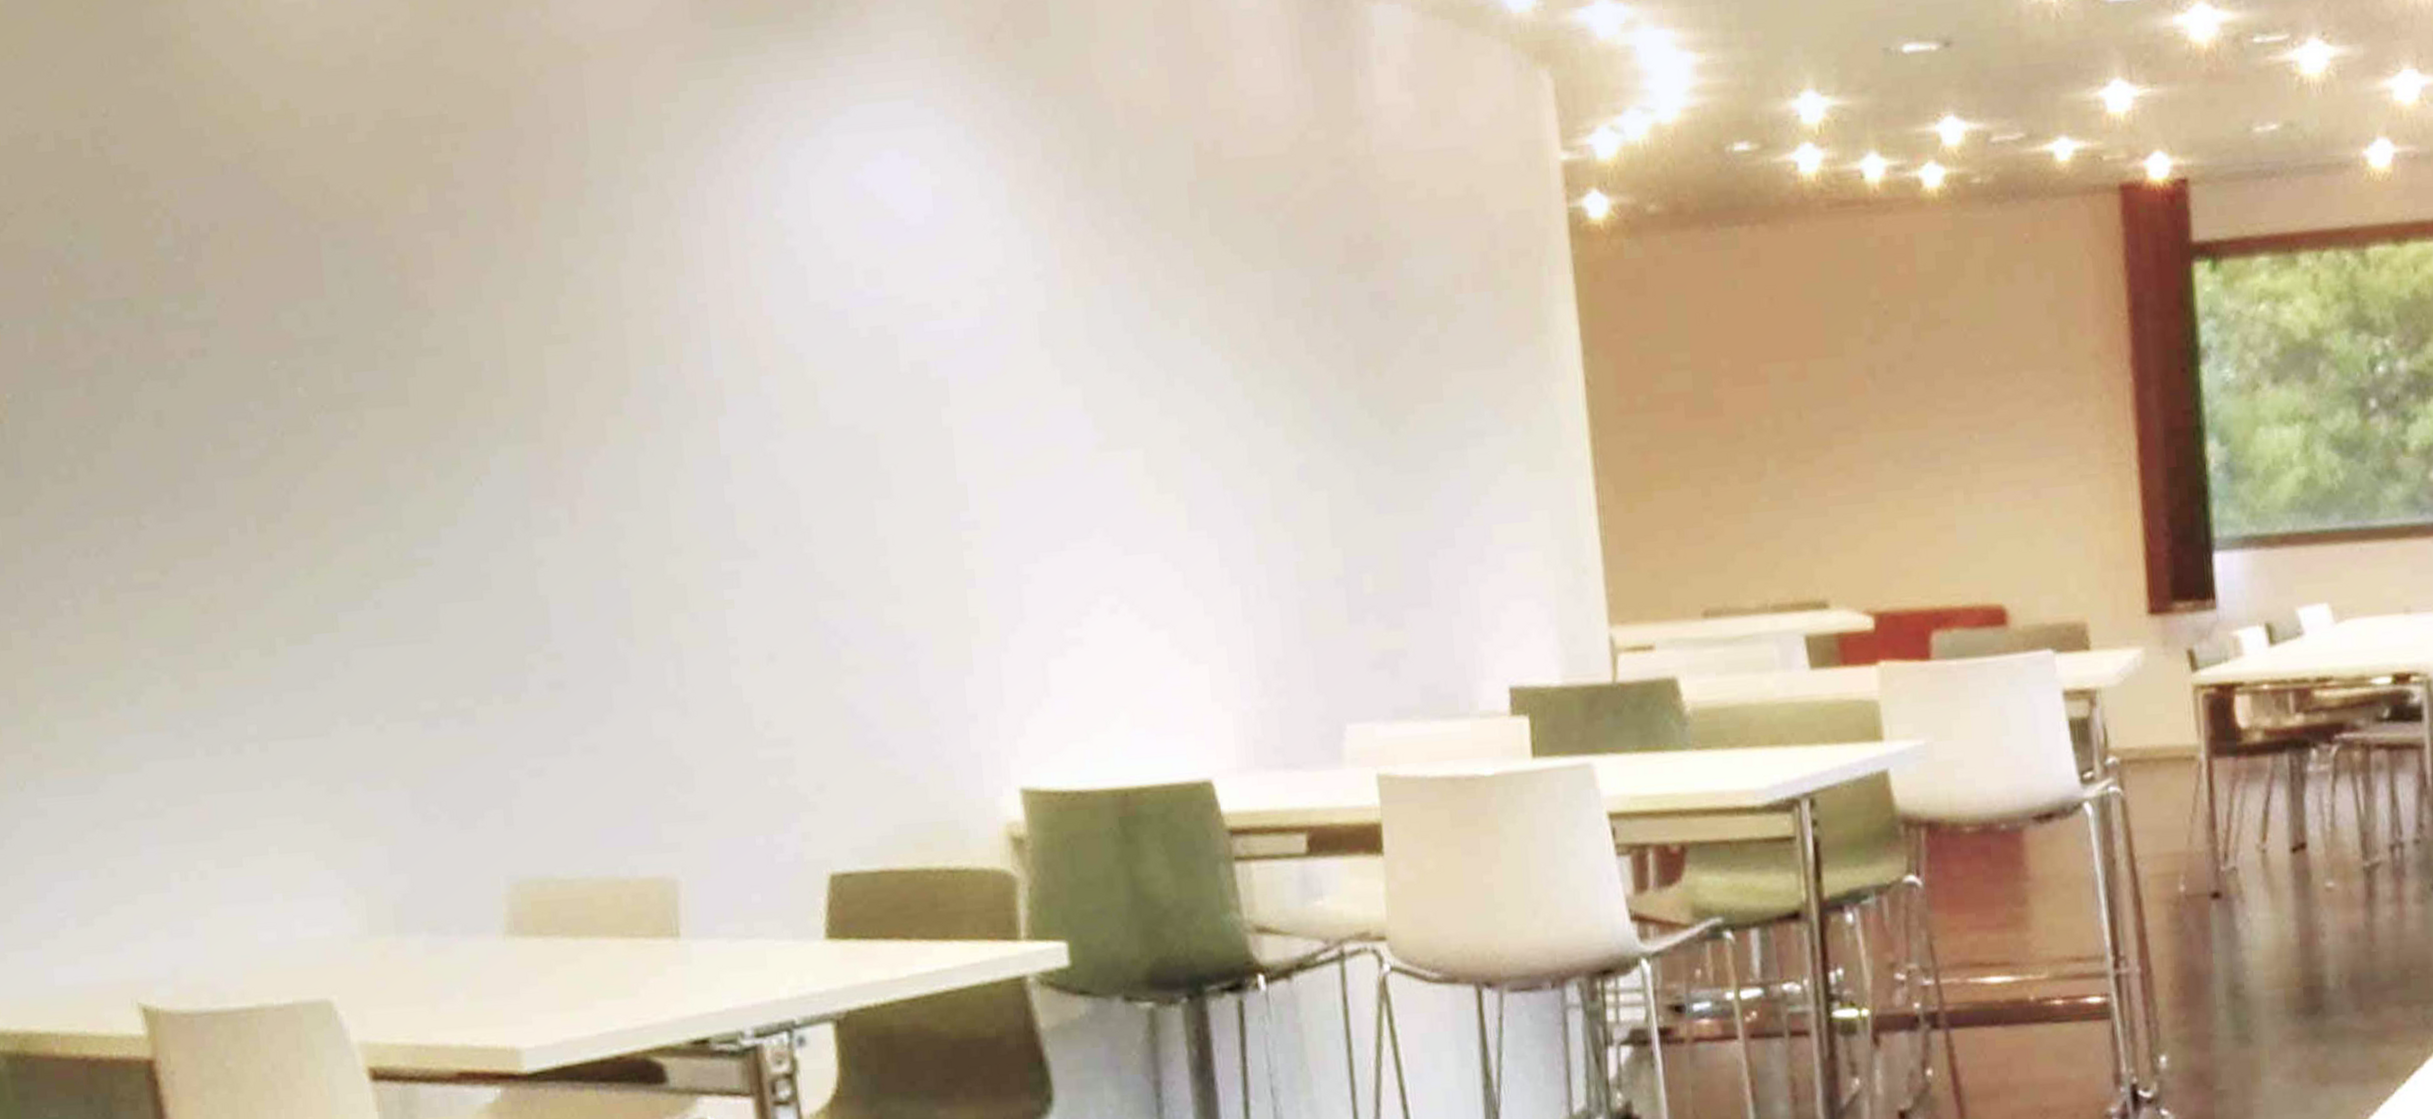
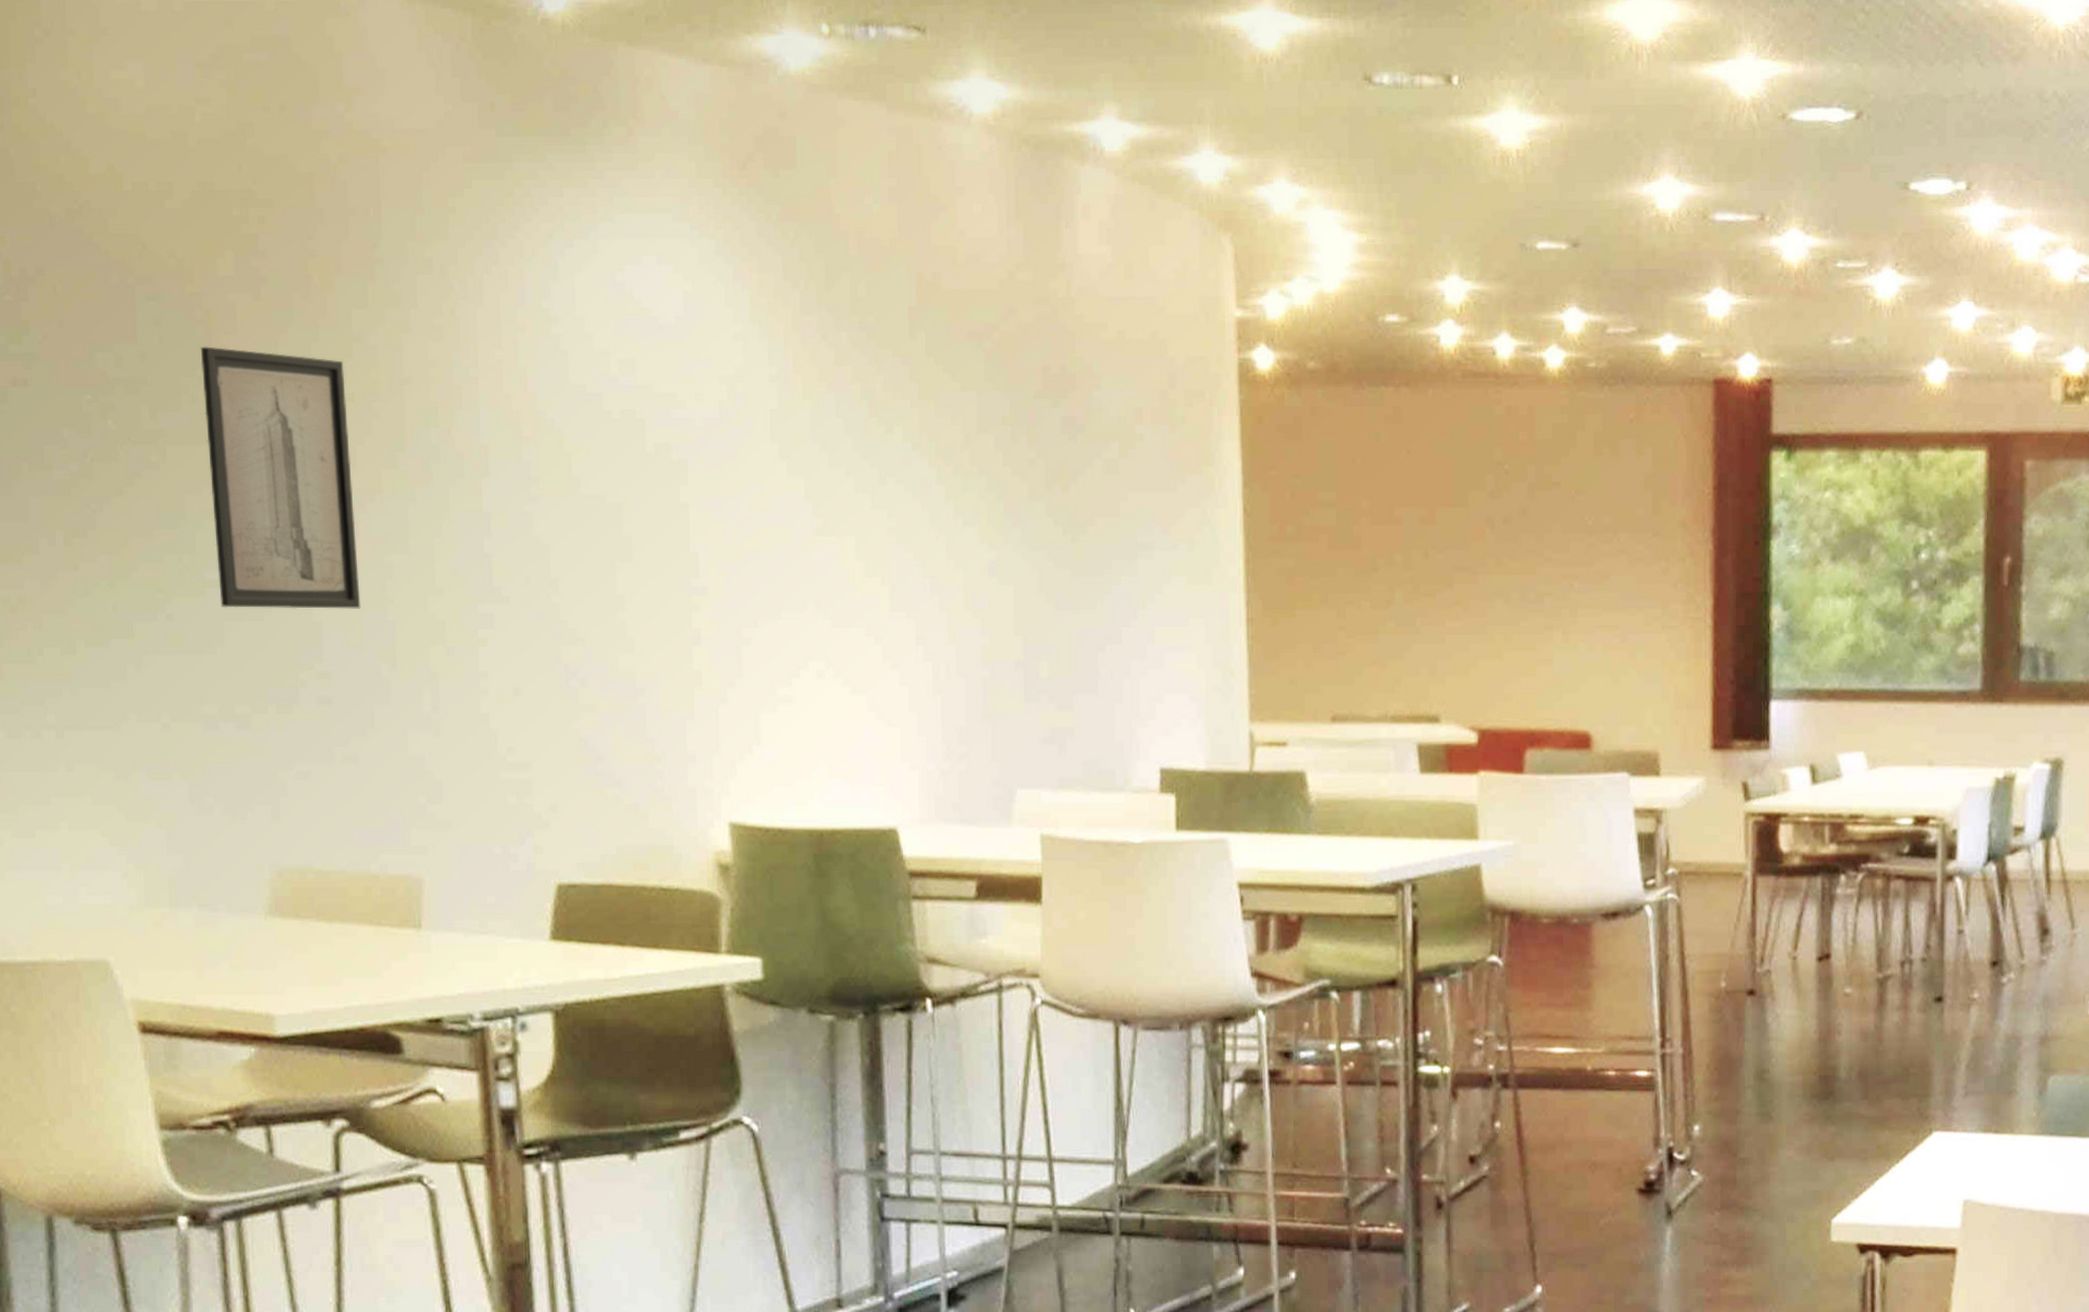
wall art: none [395,294,591,589] -> present [200,346,361,609]

